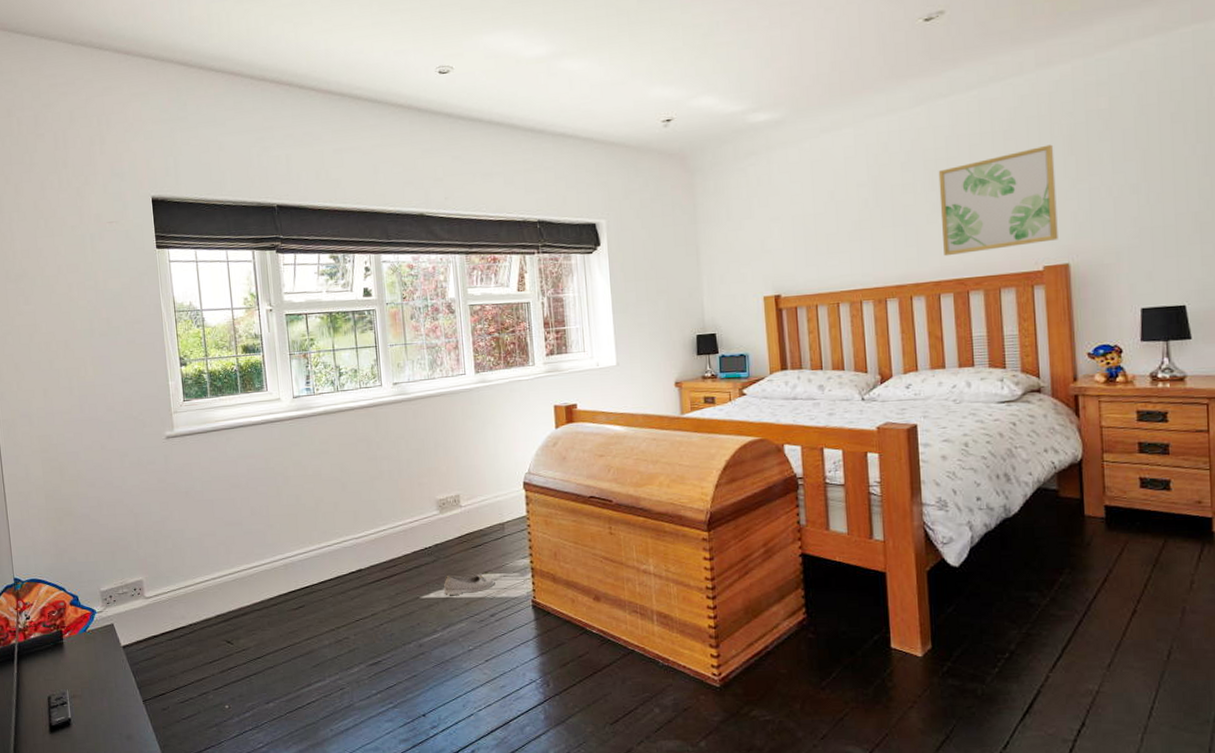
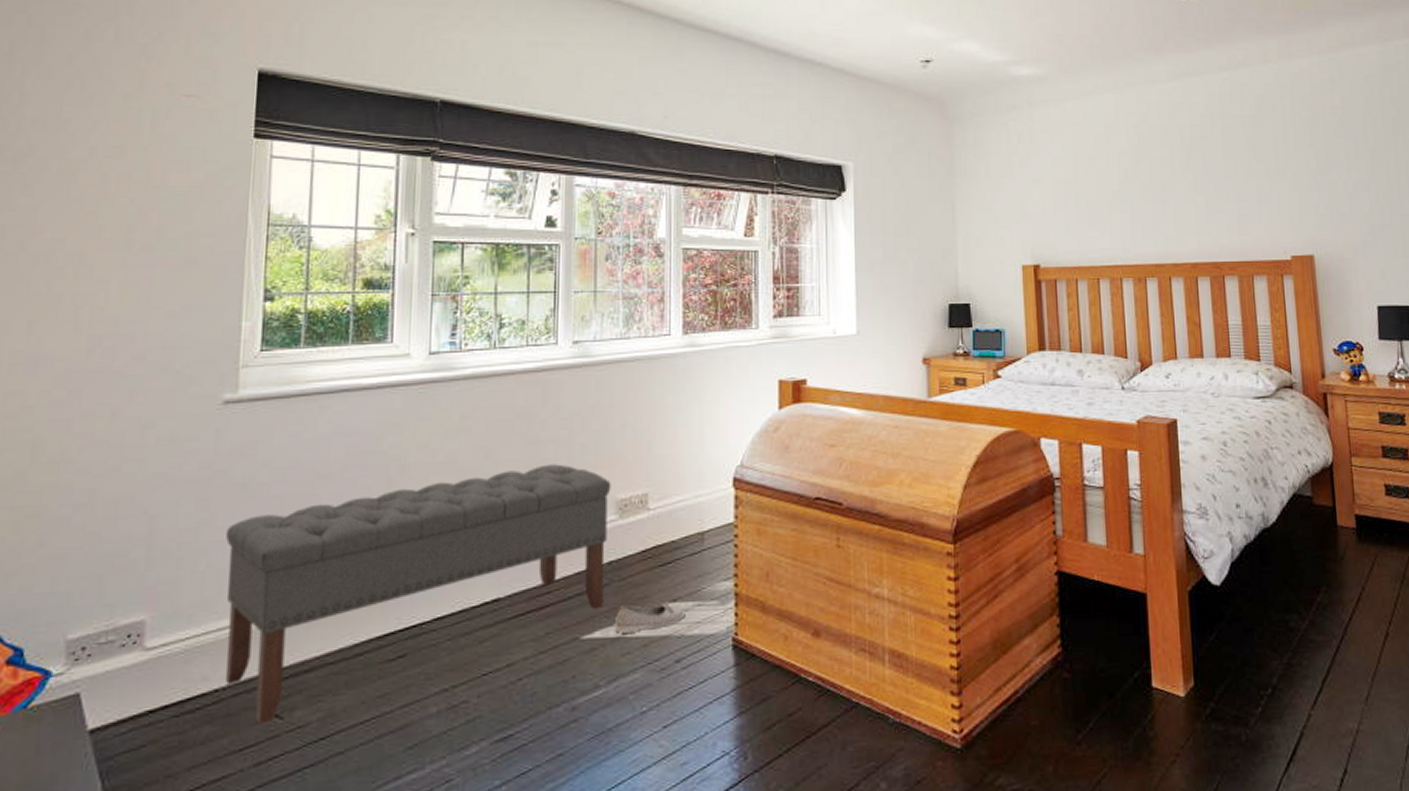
bench: none [181,474,435,647] -> present [225,464,611,724]
wall art: present [938,144,1058,257] -> none [1194,134,1303,237]

